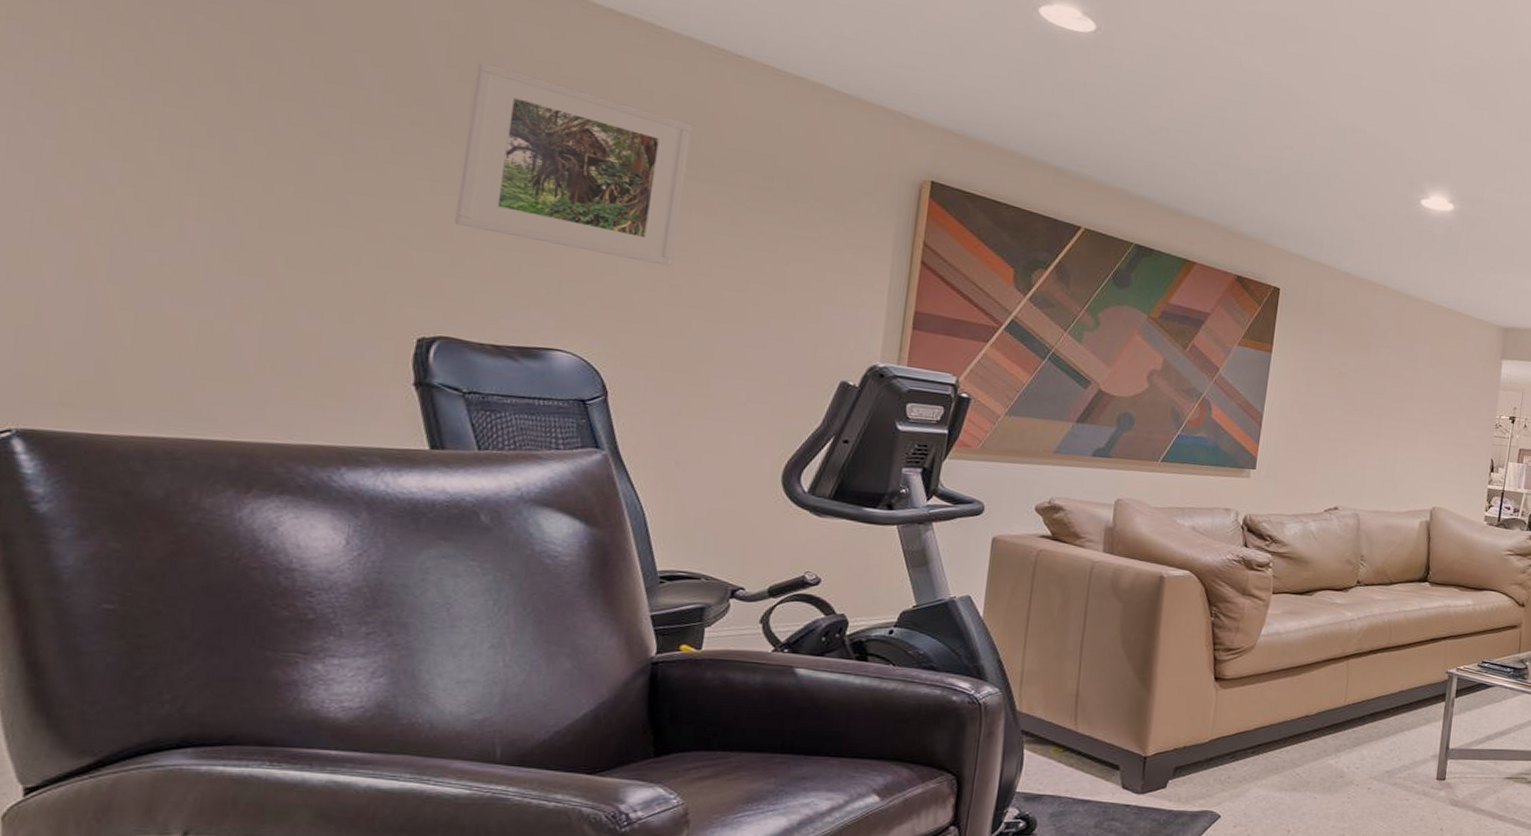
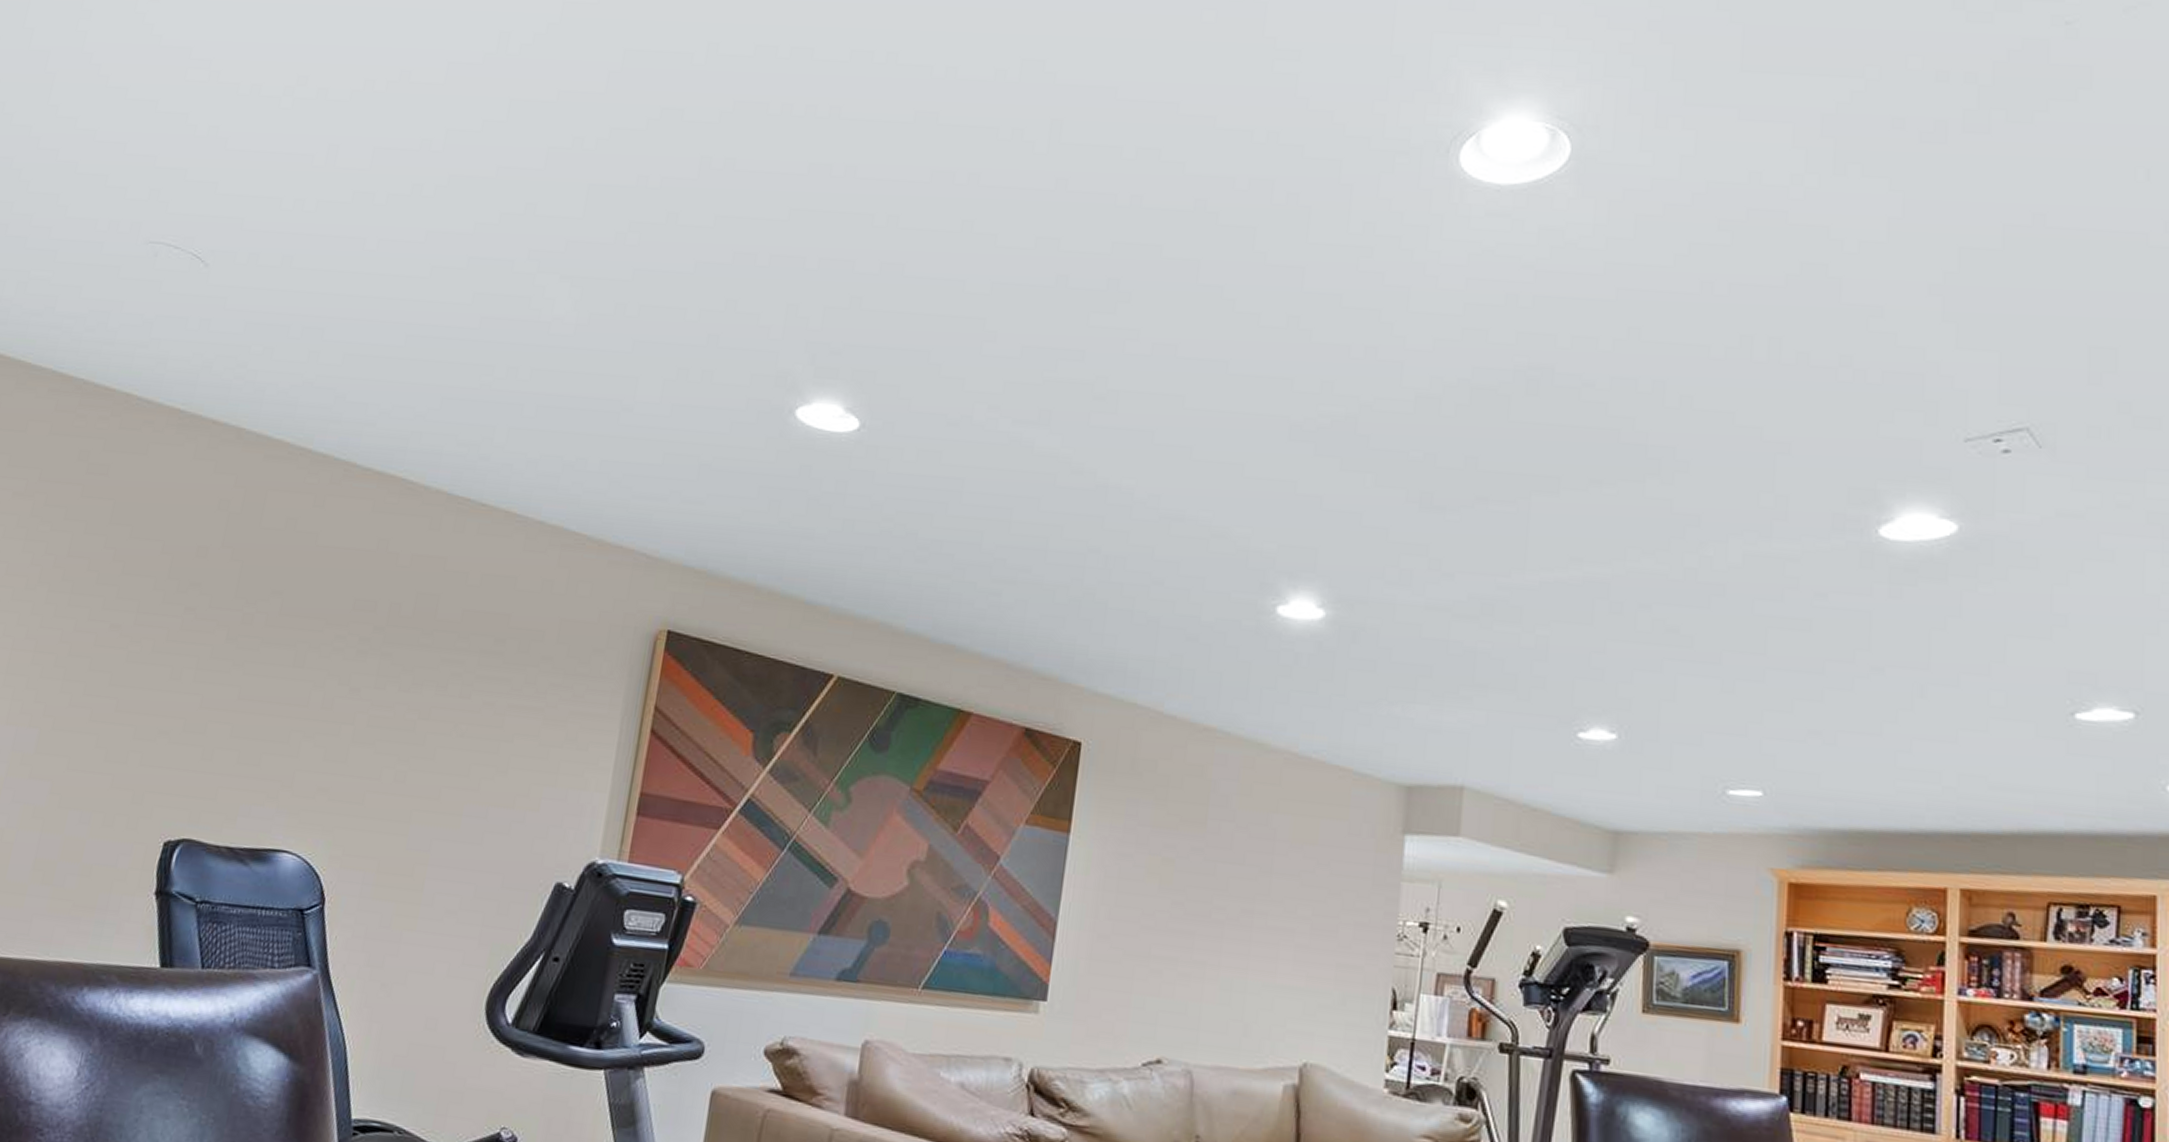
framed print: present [455,62,693,267] -> none [210,538,433,750]

